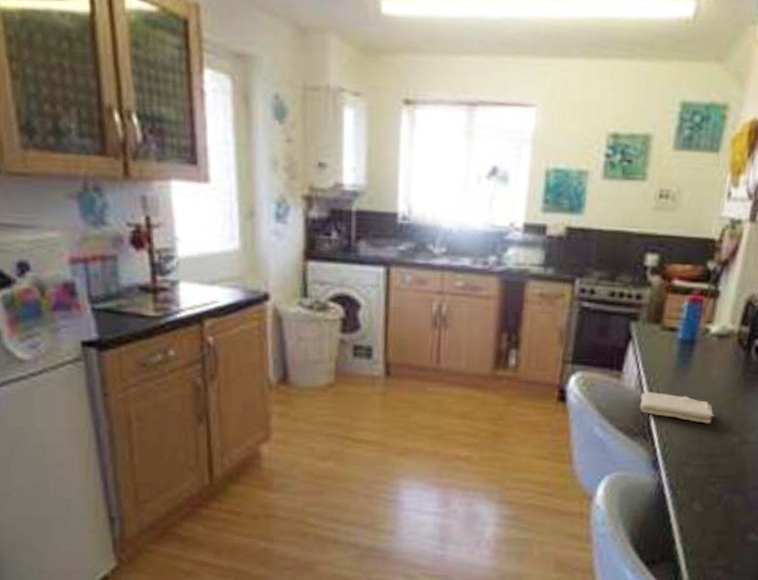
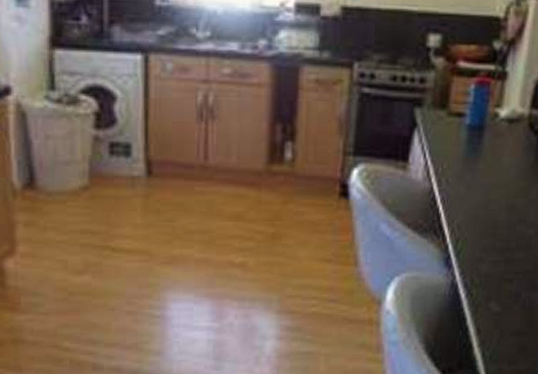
washcloth: present [639,392,715,424] -> none [428,184,508,216]

